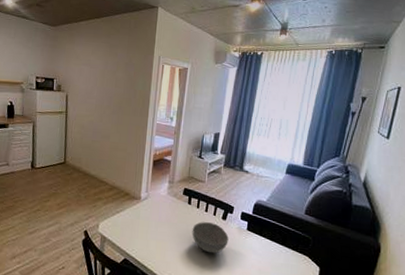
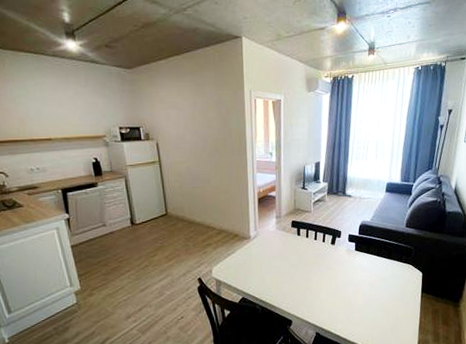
bowl: present [192,222,229,254] -> none [304,249,339,278]

